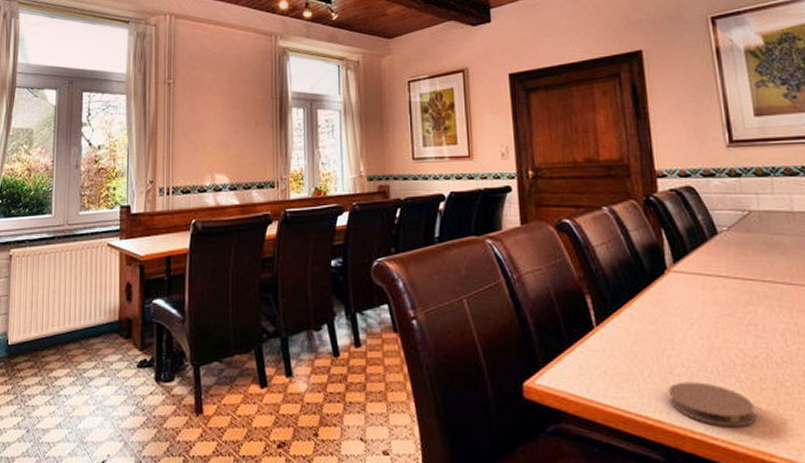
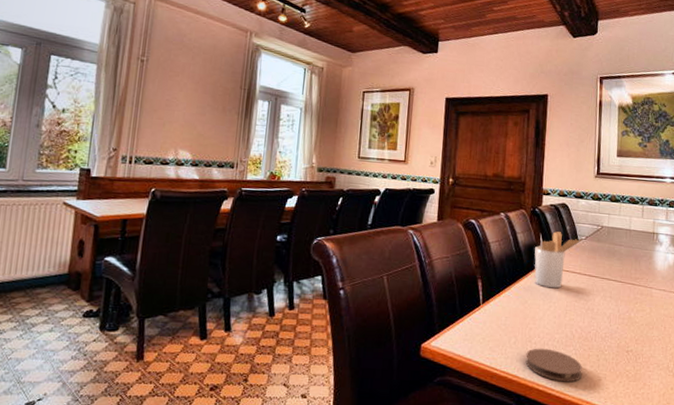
utensil holder: none [657,224,723,300] -> present [534,231,582,289]

